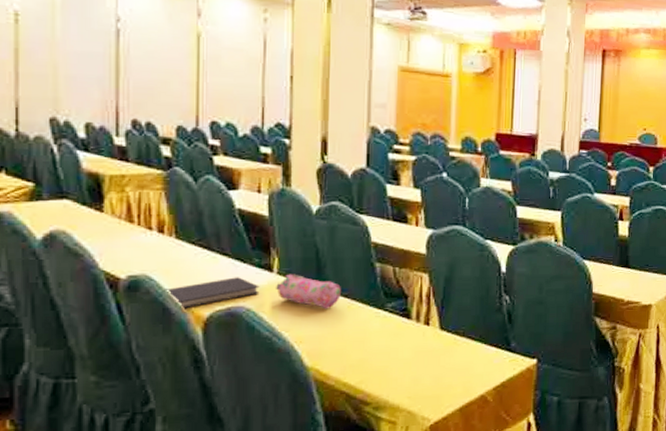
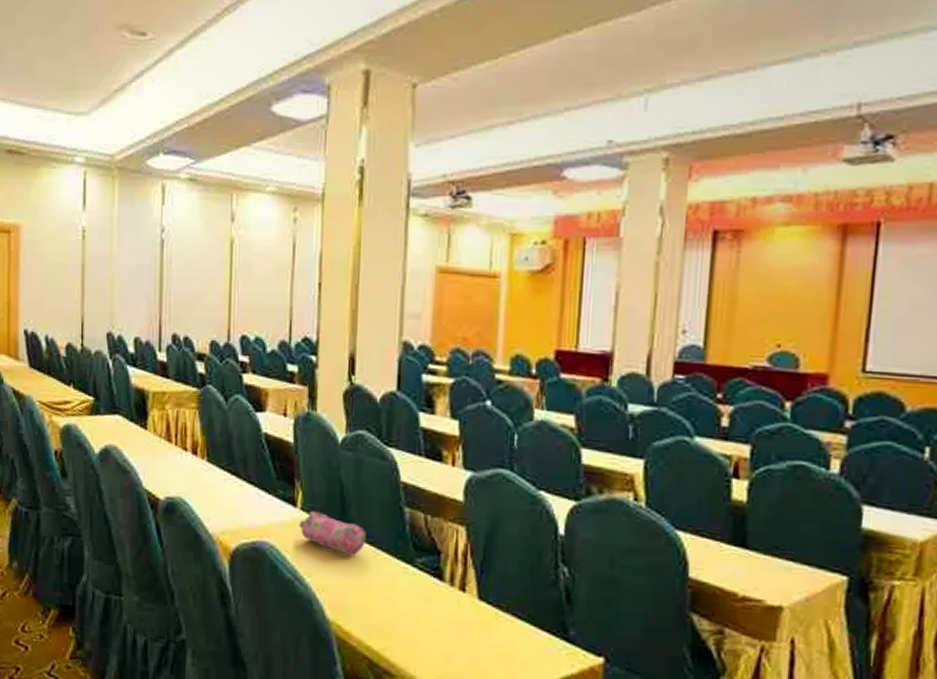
diary: present [164,277,260,309] -> none [196,508,284,538]

